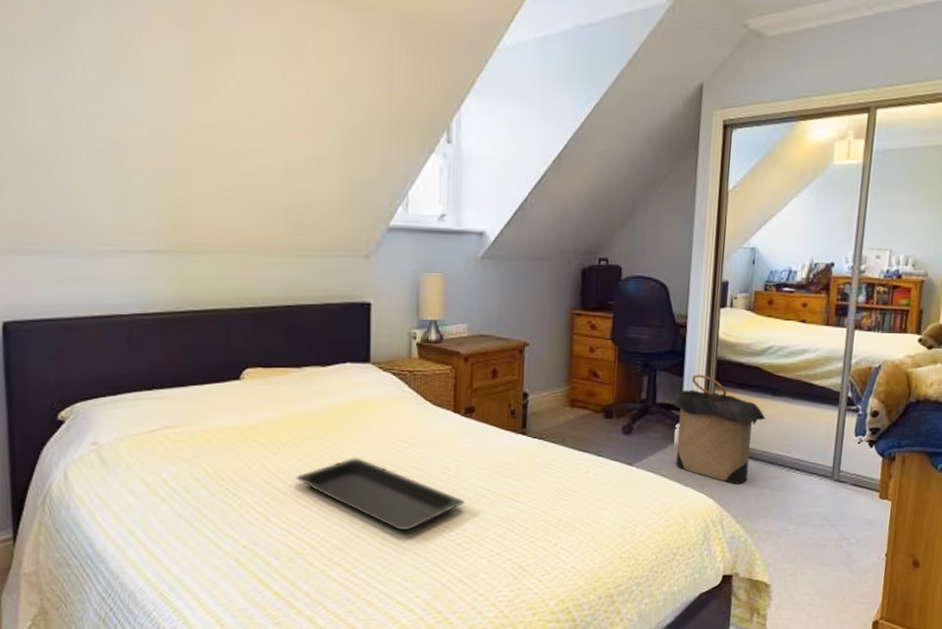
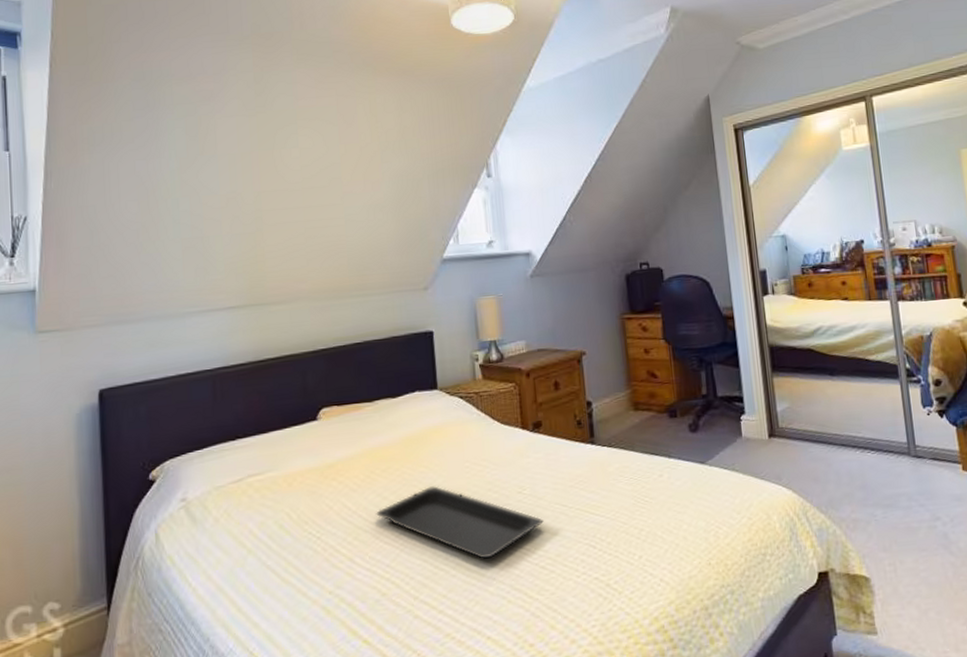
laundry hamper: present [671,374,766,484] -> none [732,362,829,472]

